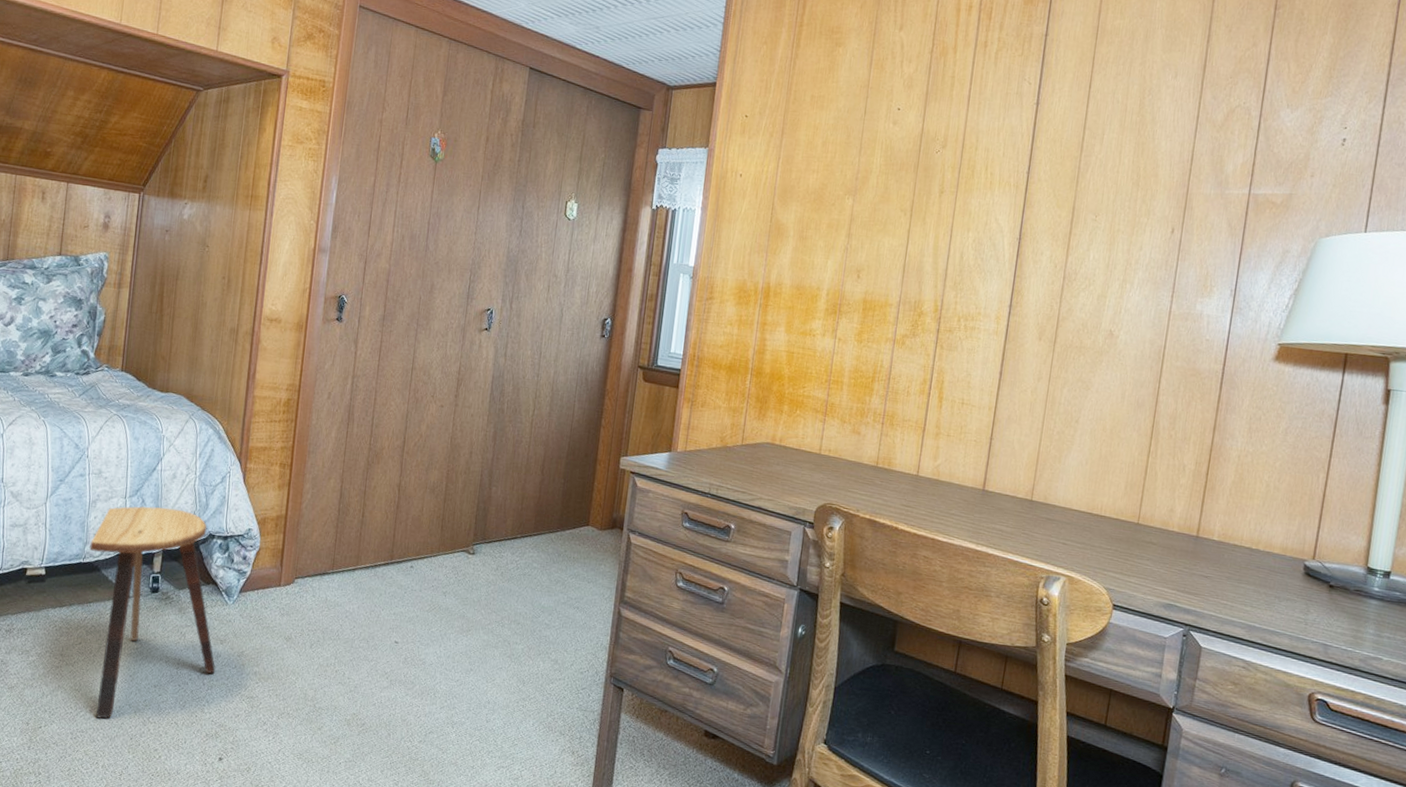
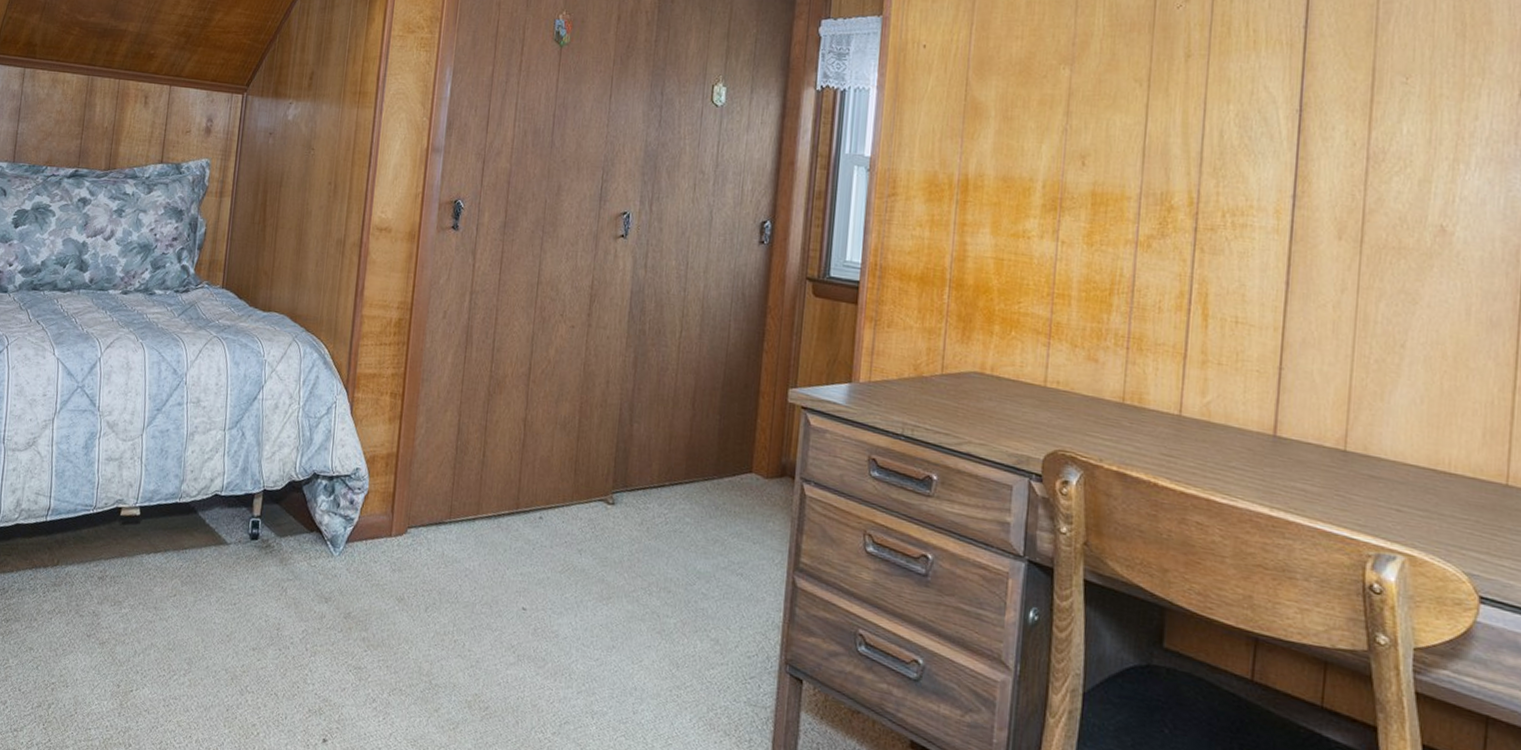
stool: present [89,506,216,719] -> none [185,440,320,685]

